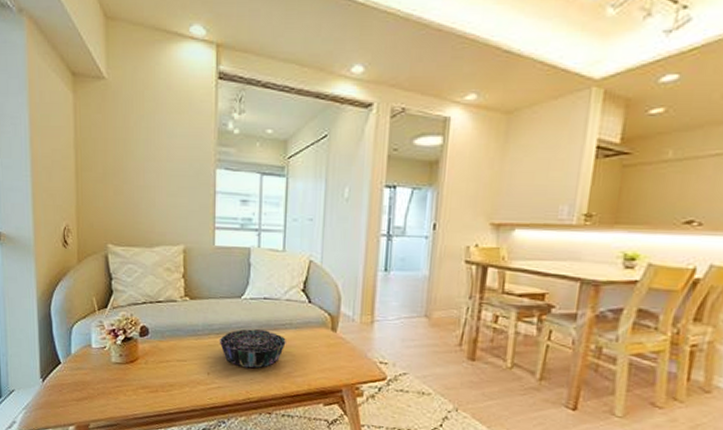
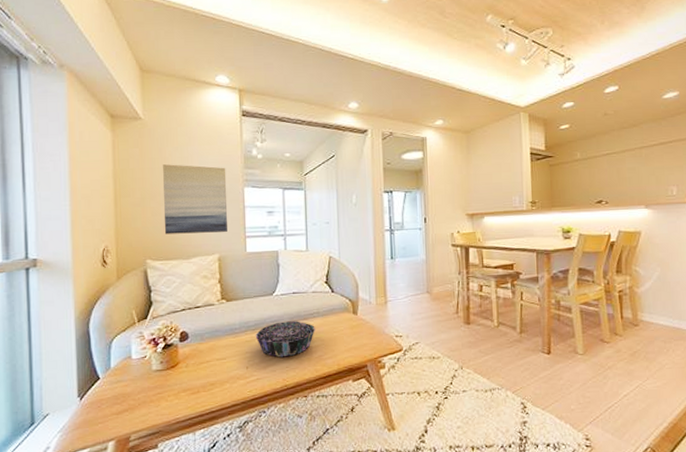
wall art: none [126,135,197,220] -> present [163,164,228,234]

